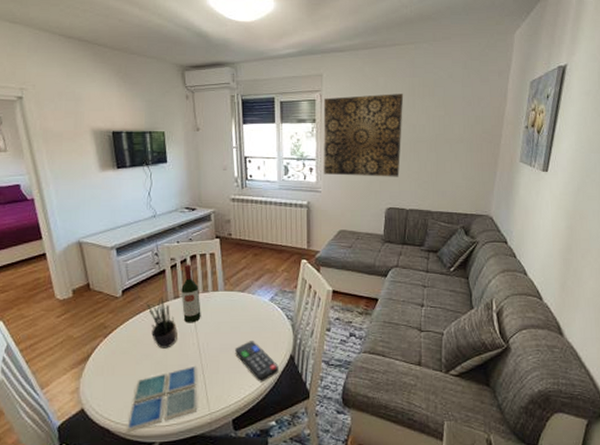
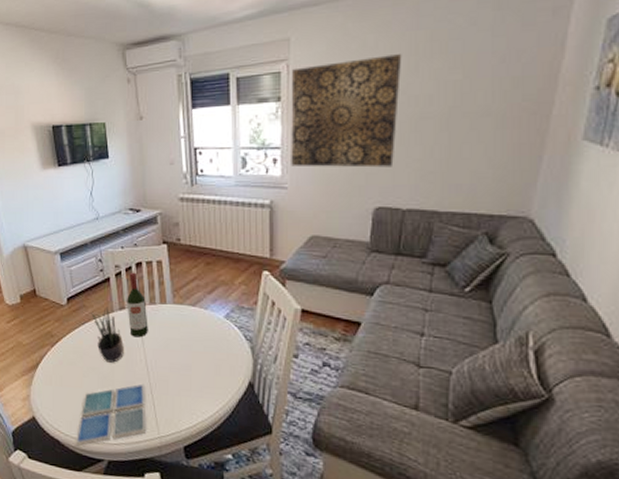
remote control: present [235,341,279,383] -> none [186,362,236,410]

